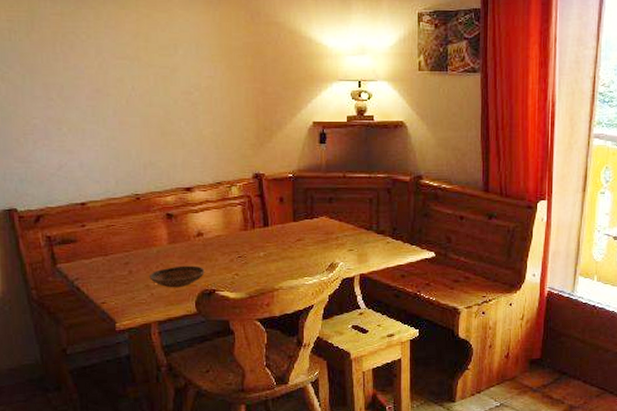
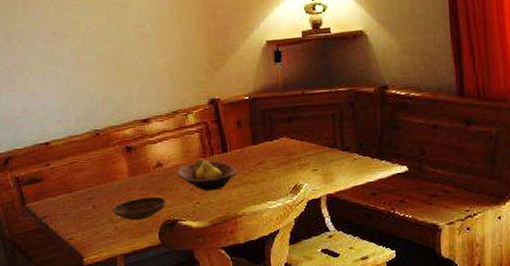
fruit bowl: none [218,230,278,264] -> present [177,157,238,192]

